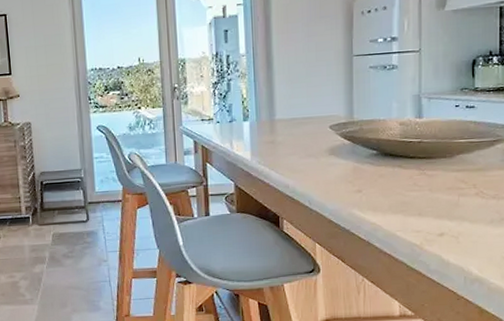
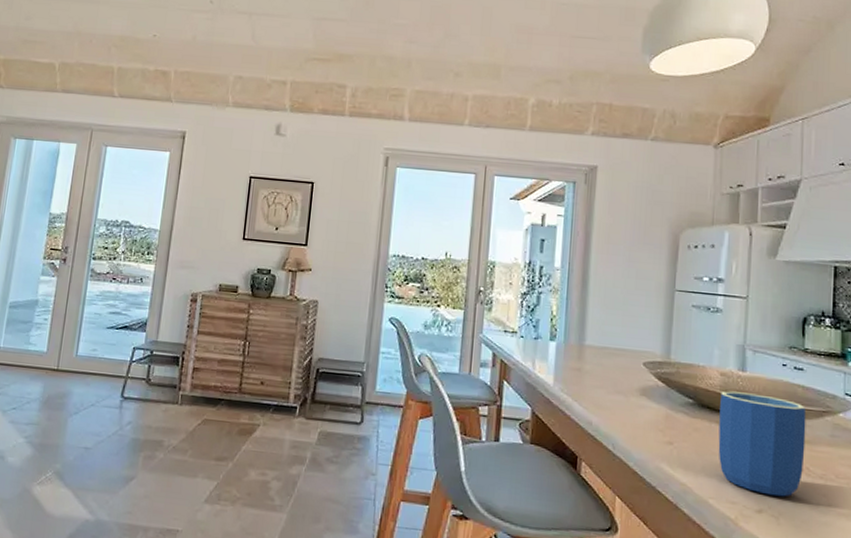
mug: none [401,135,479,220] -> present [718,391,806,497]

